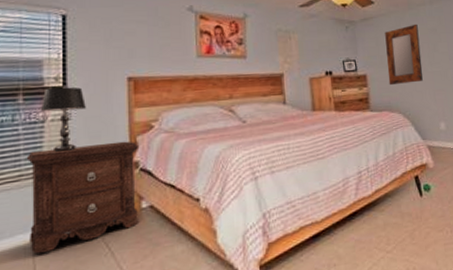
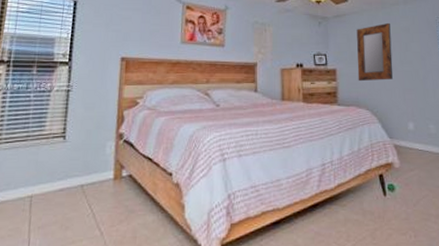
nightstand: present [26,141,140,254] -> none [29,114,124,207]
table lamp: present [41,87,86,152] -> none [50,63,85,118]

